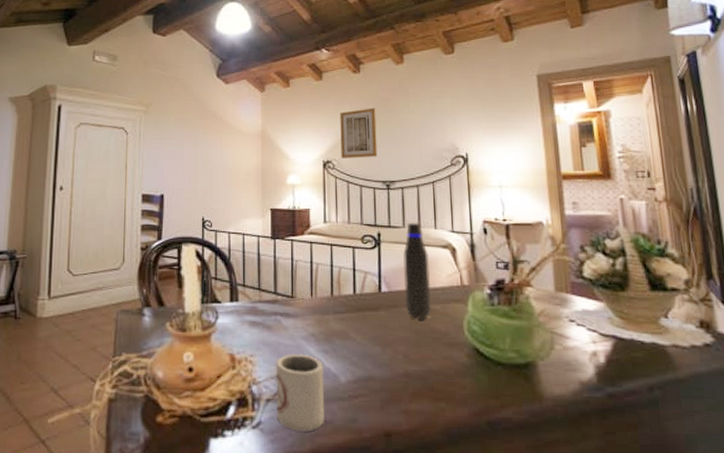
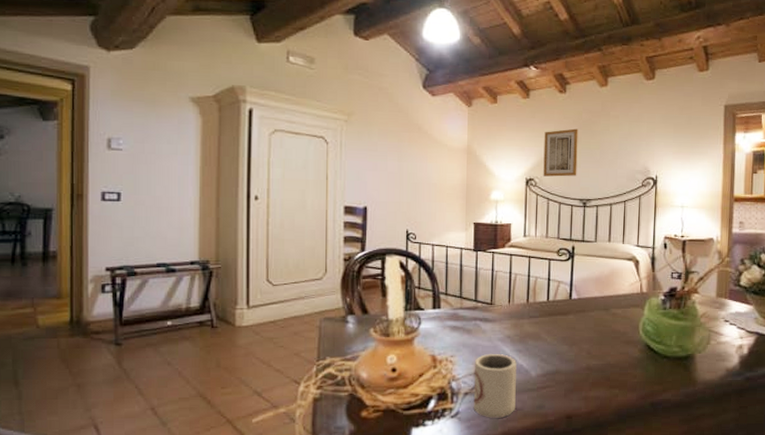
water bottle: present [403,222,432,320] -> none [591,237,615,322]

